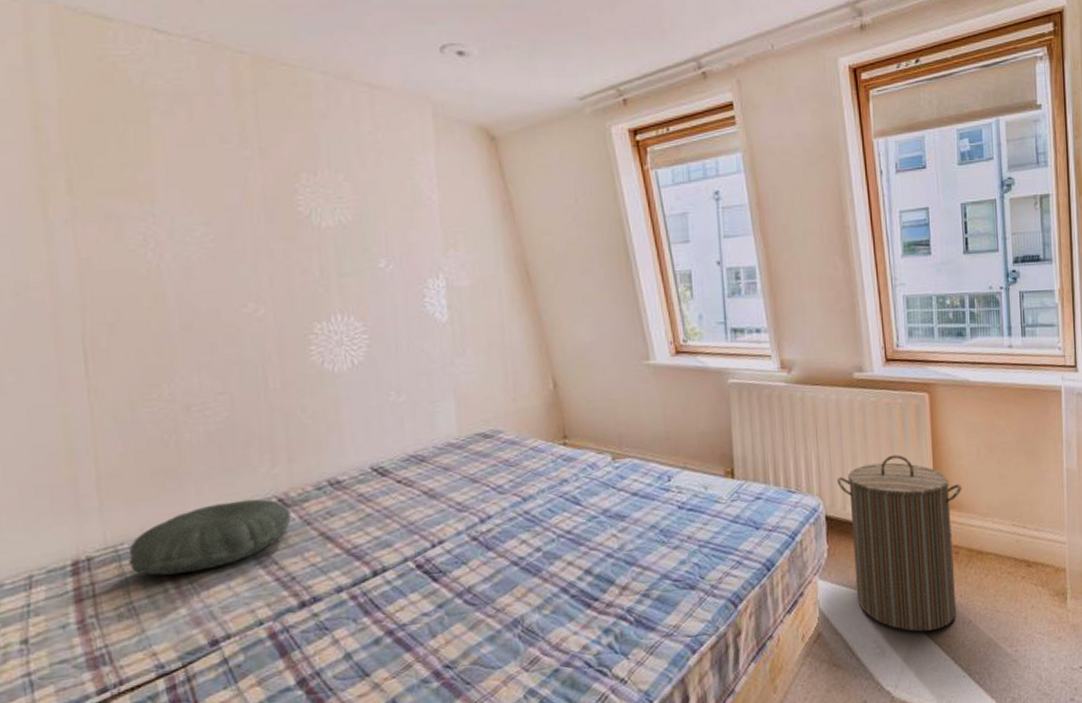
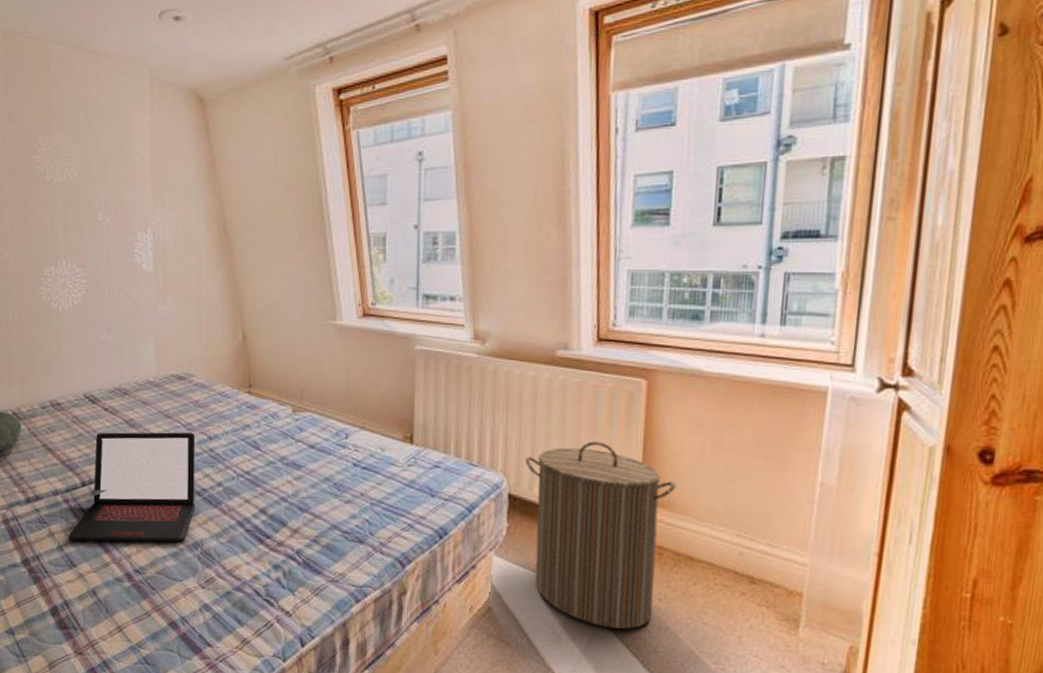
laptop: none [358,496,513,644] -> present [68,432,196,542]

